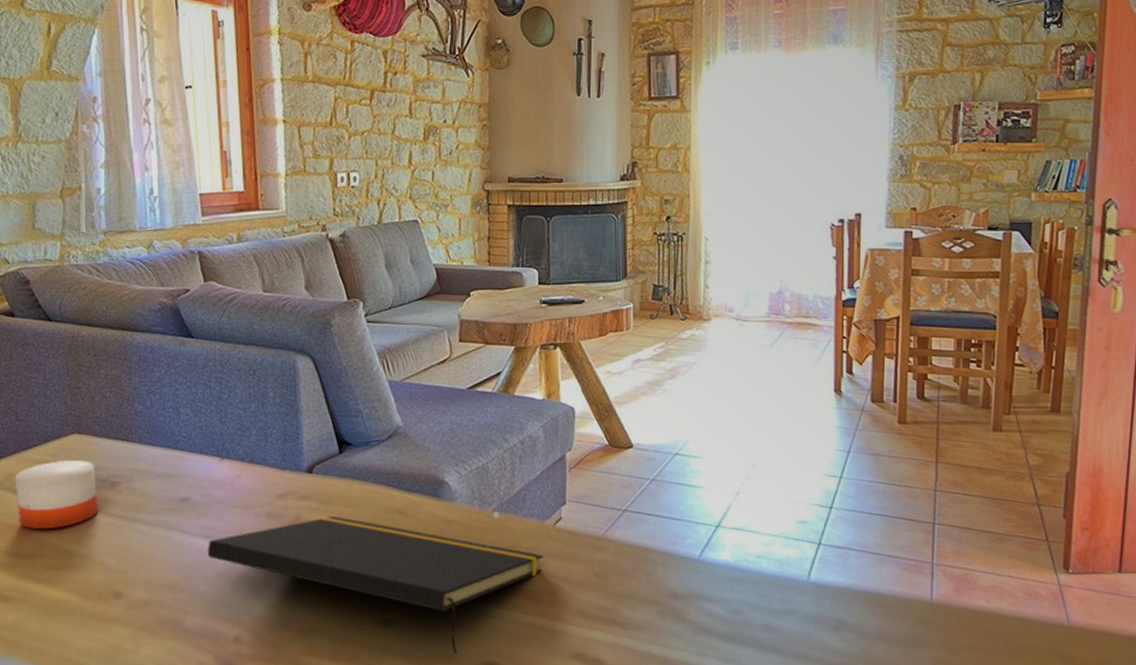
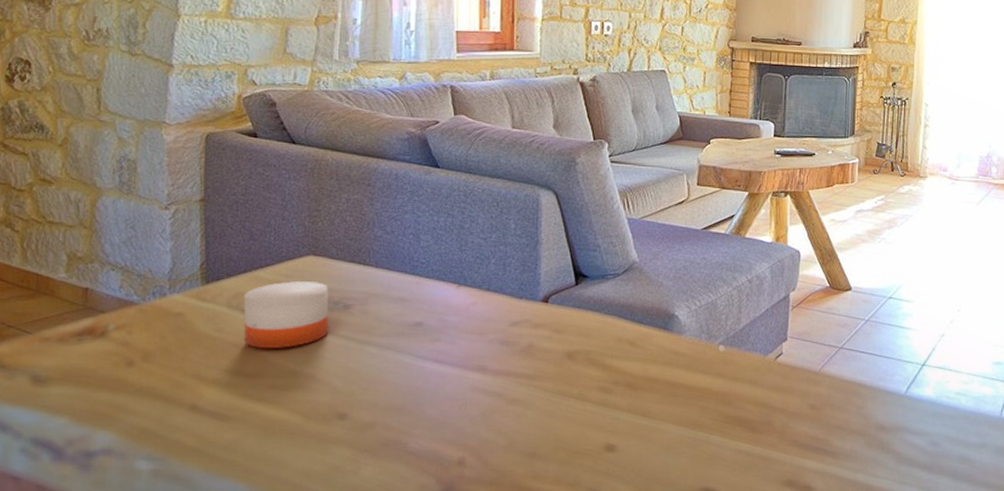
notepad: present [208,516,543,654] -> none [438,345,763,480]

